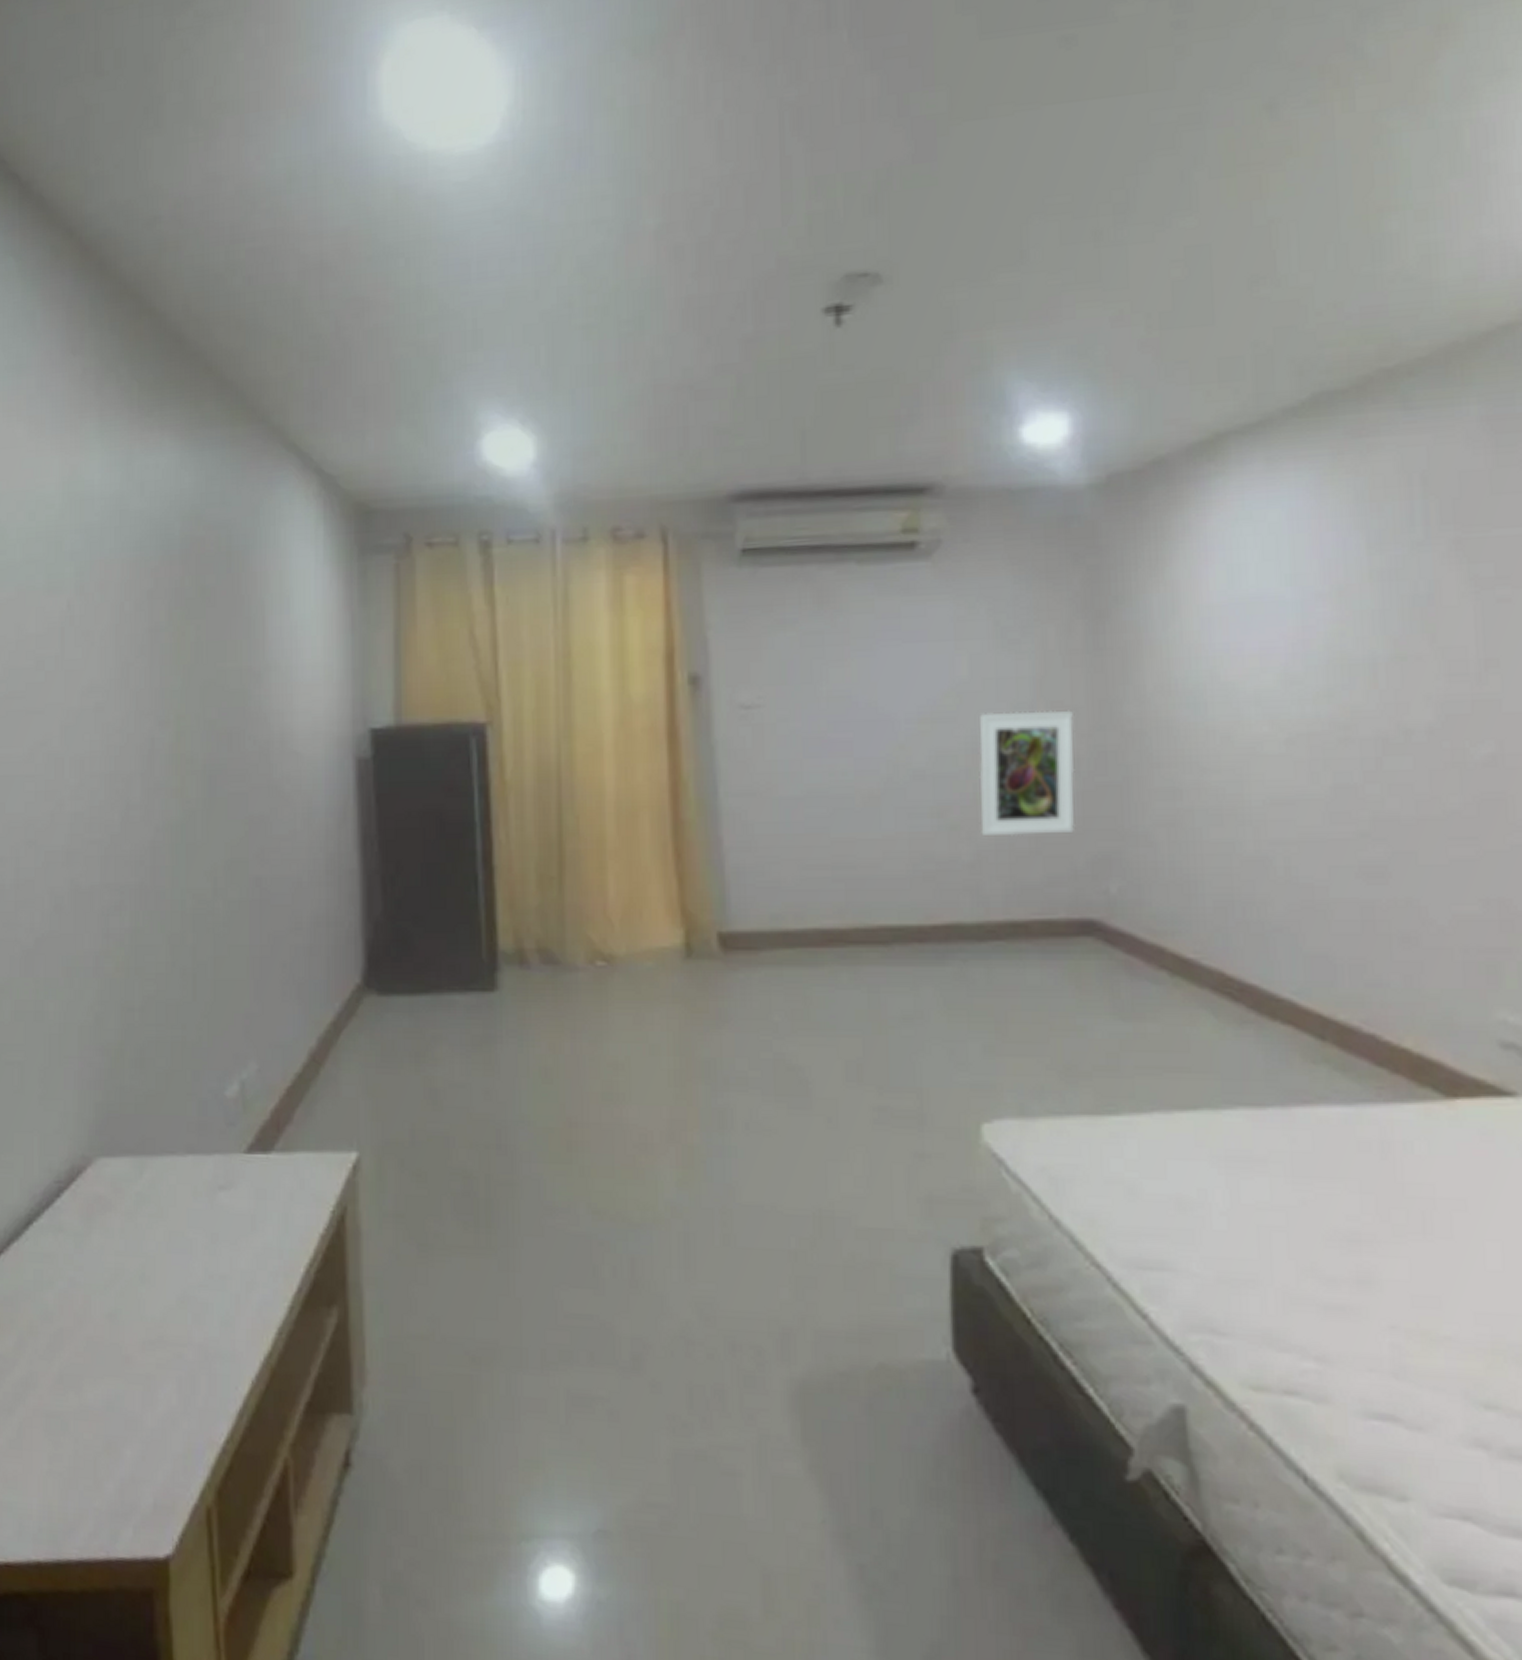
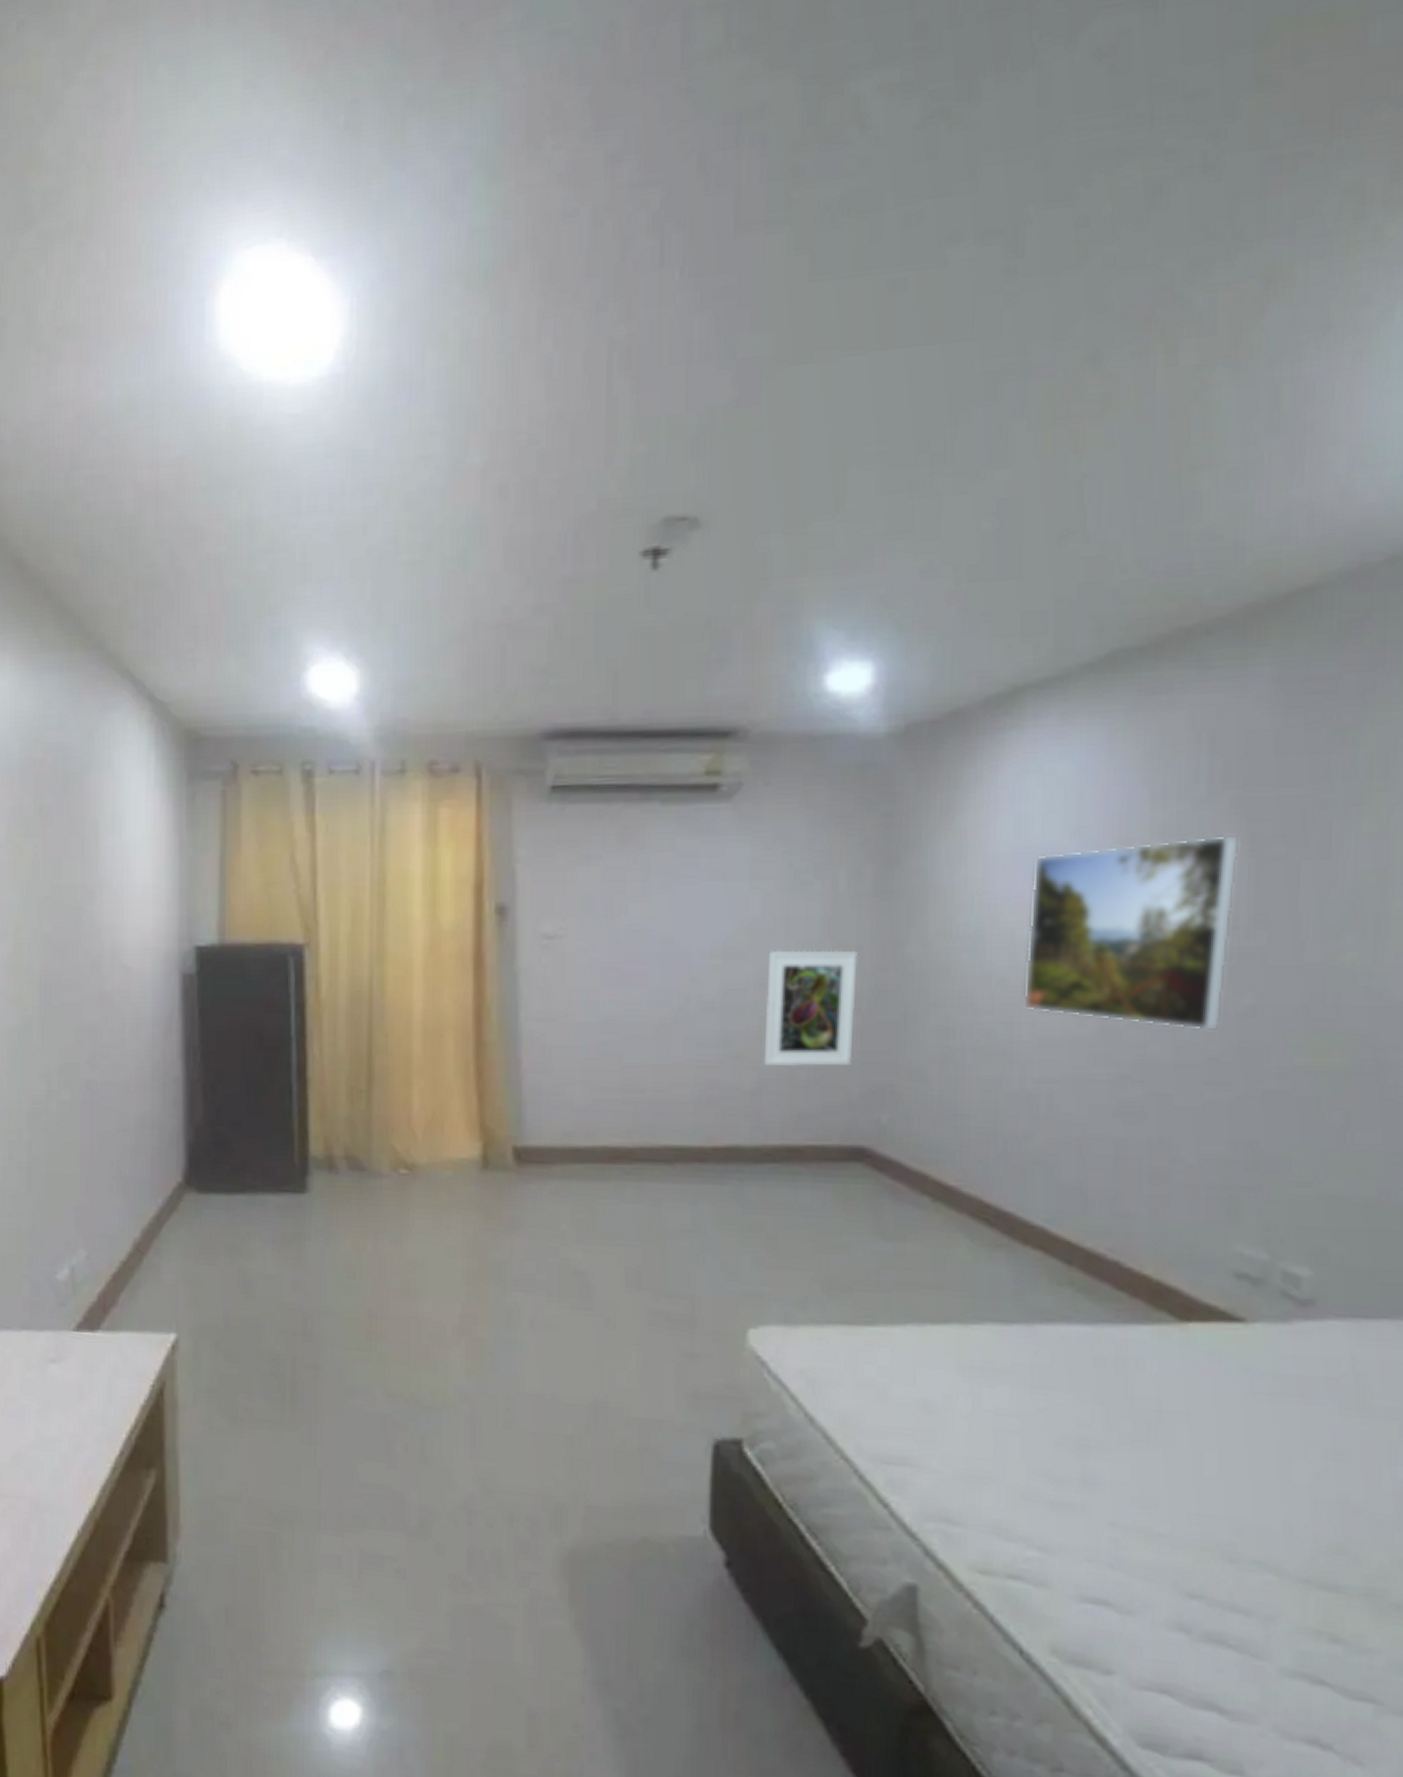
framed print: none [1249,577,1463,784] -> present [1022,834,1240,1032]

